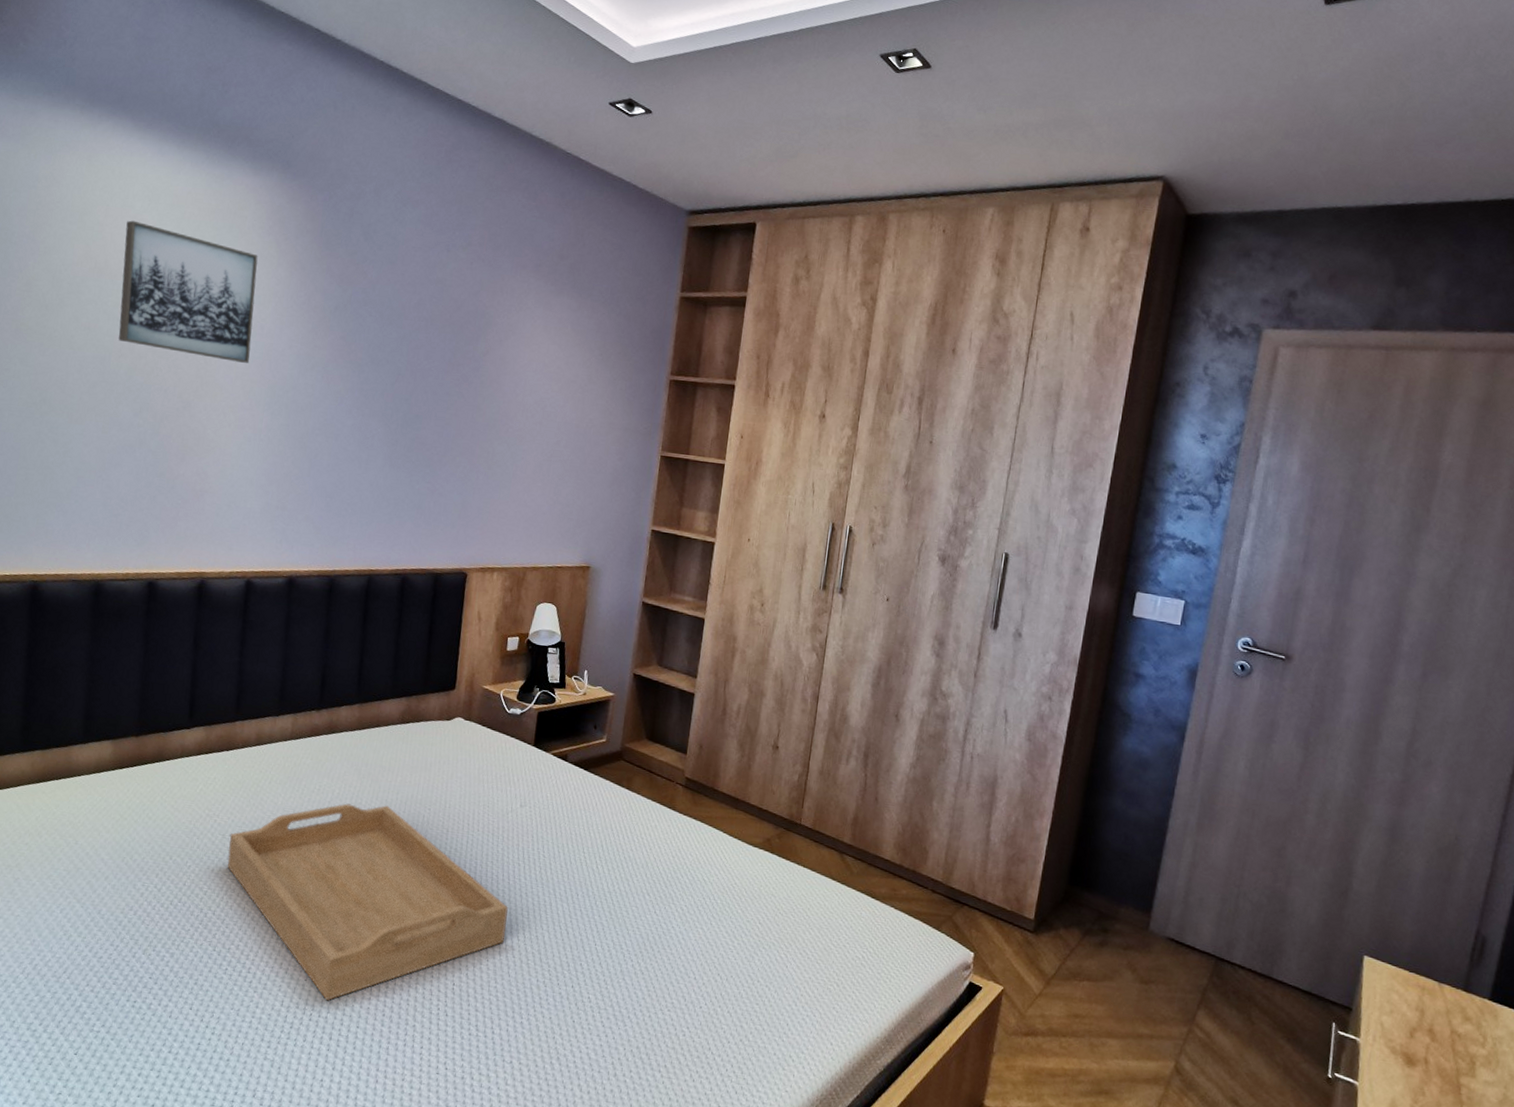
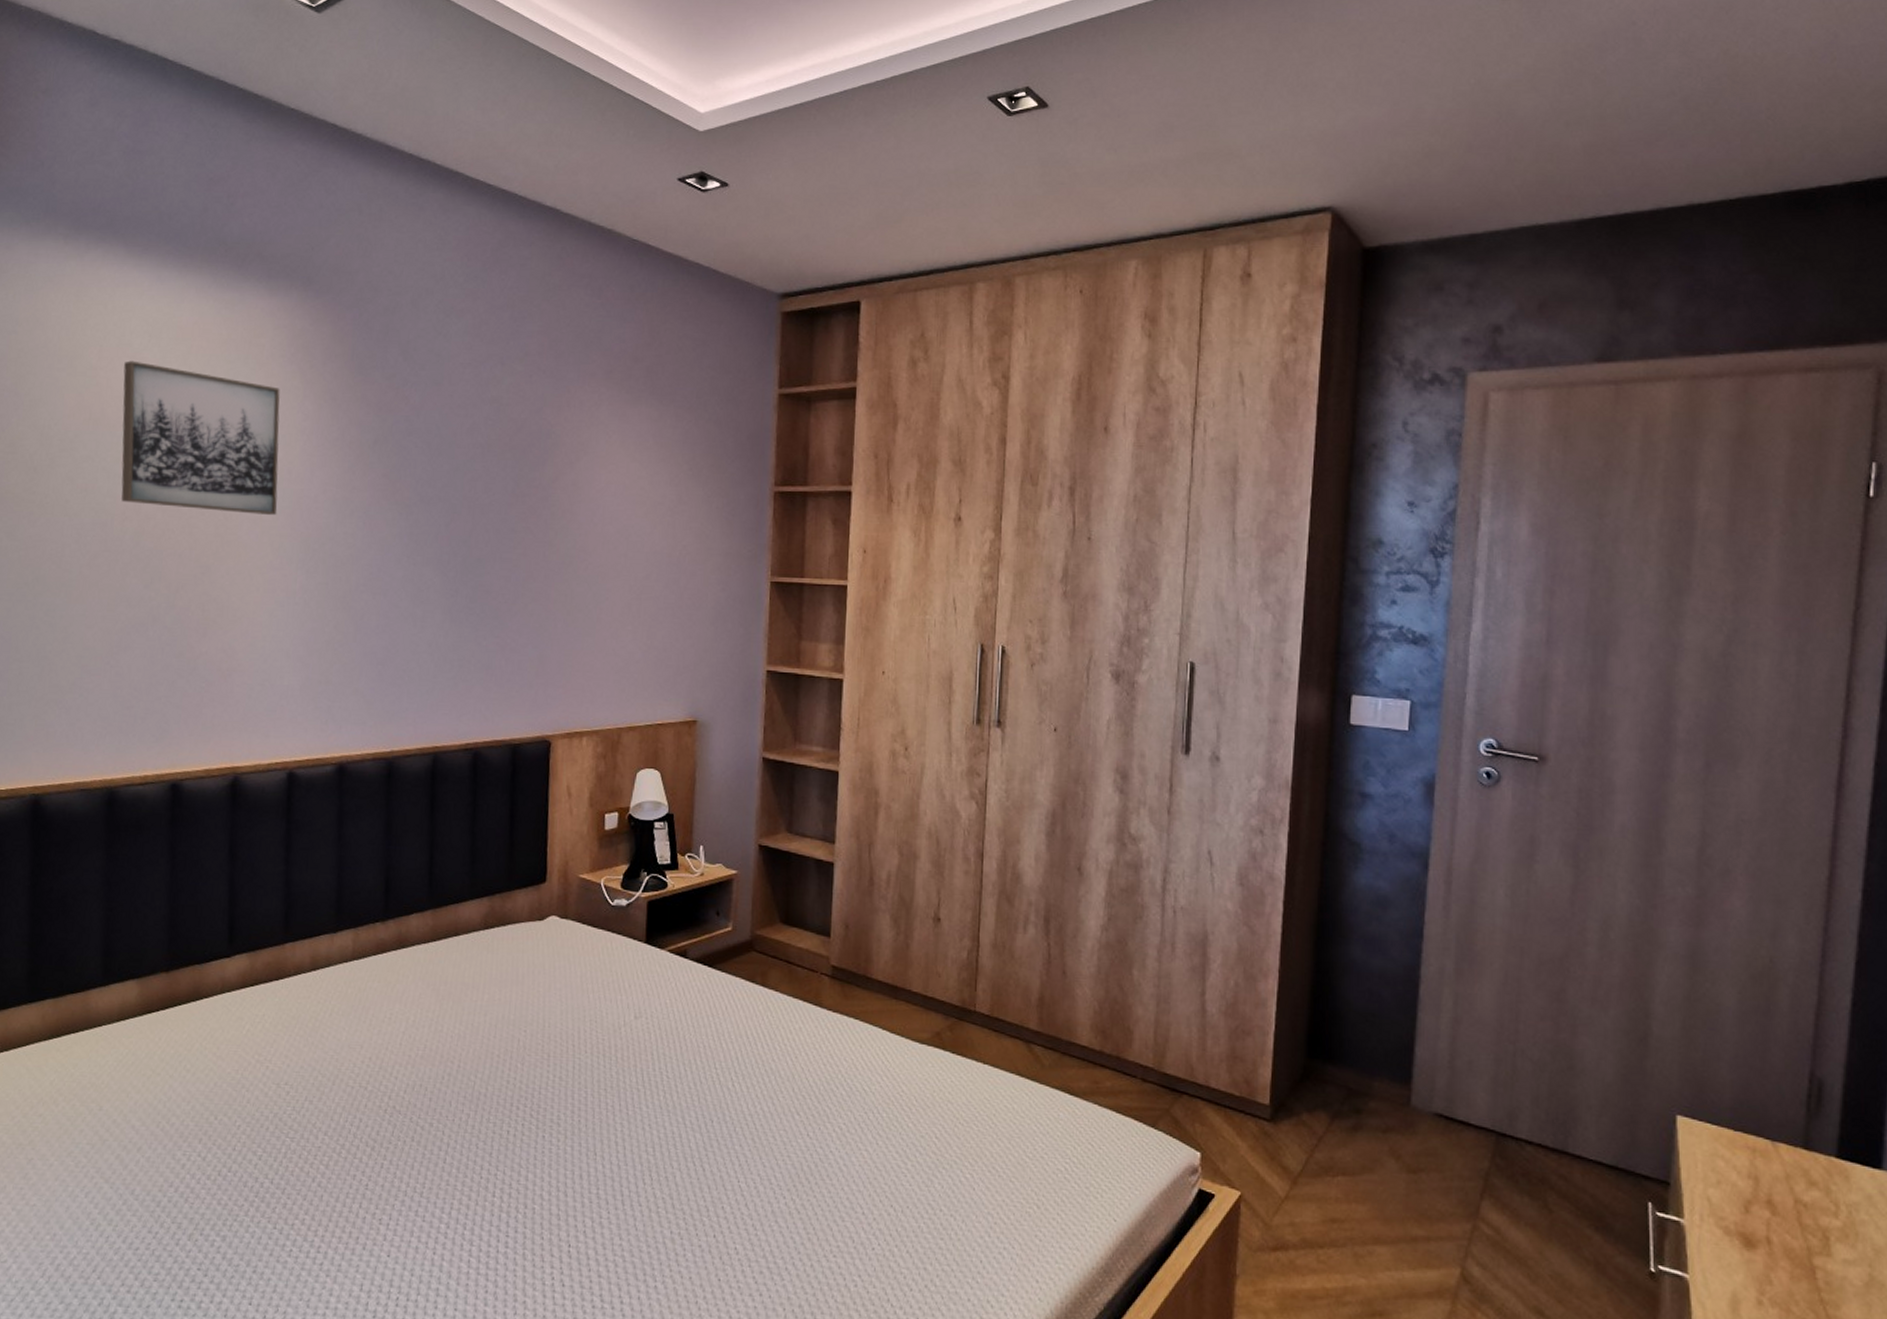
serving tray: present [227,803,508,1001] -> none [284,1031,629,1280]

